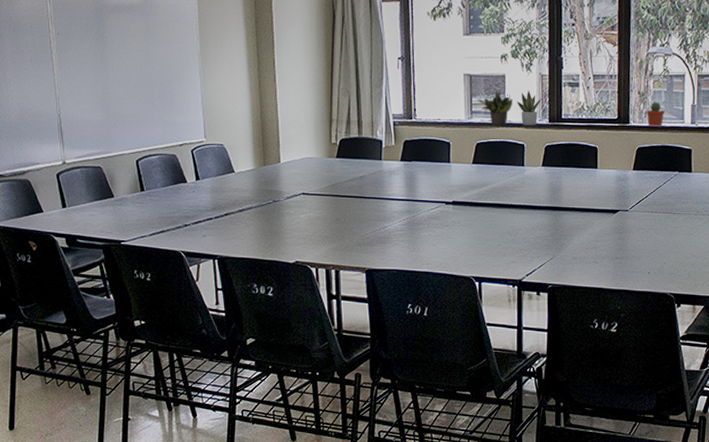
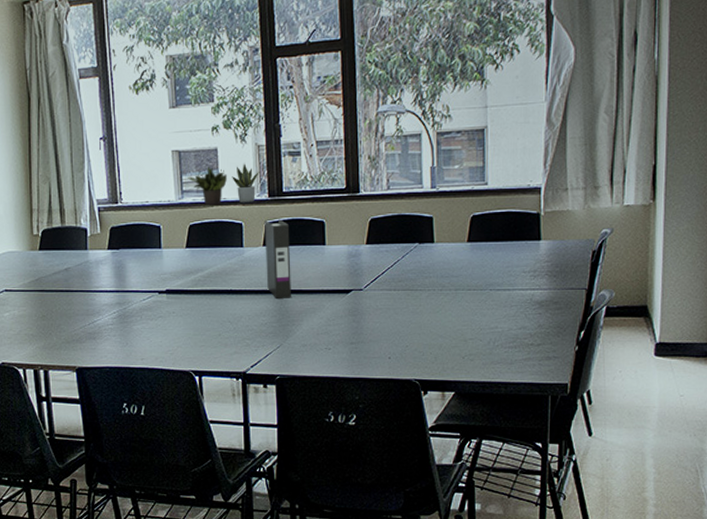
binder: none [543,143,567,215] -> present [265,219,291,299]
succulent plant: present [646,102,665,127] -> none [379,166,400,195]

